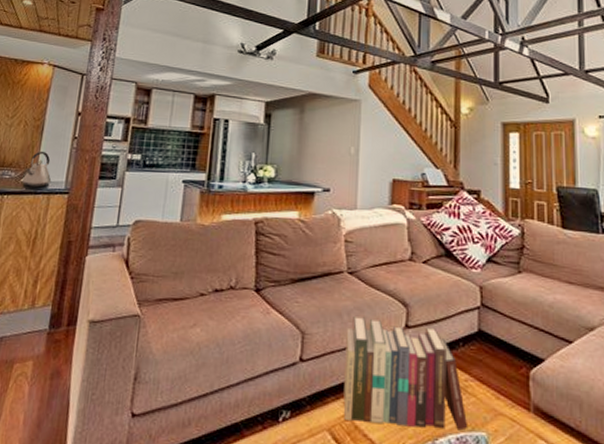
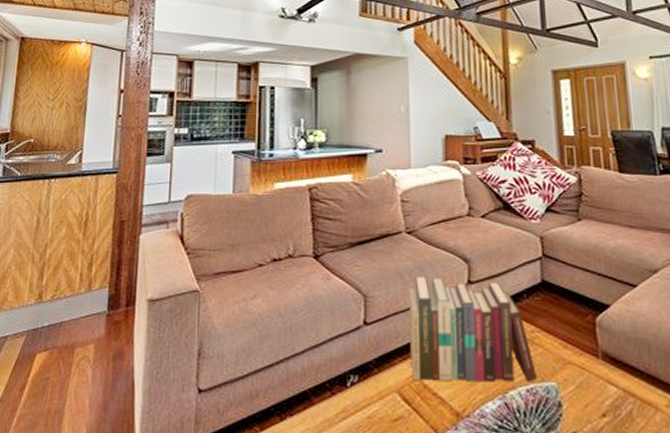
kettle: present [22,151,52,190] -> none [69,131,99,172]

